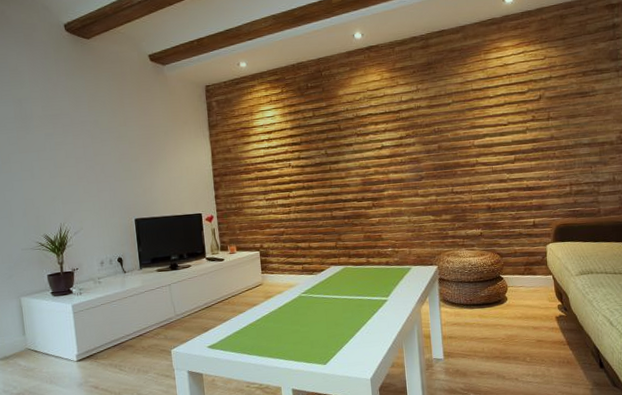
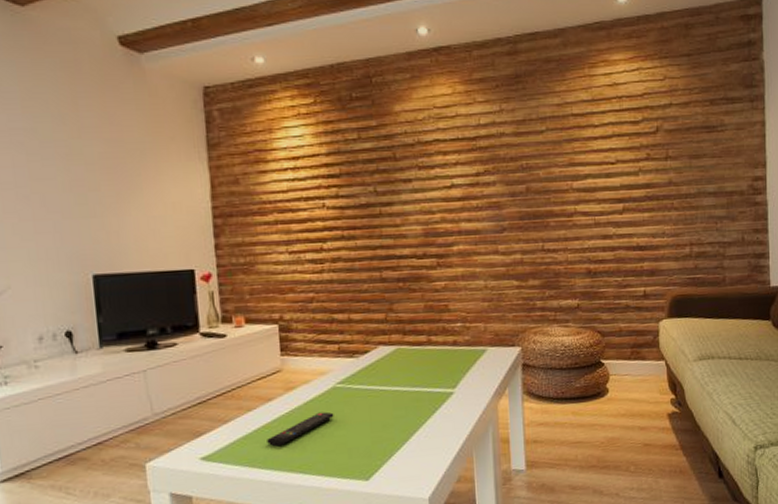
remote control: none [253,314,300,339] -> present [267,411,334,447]

